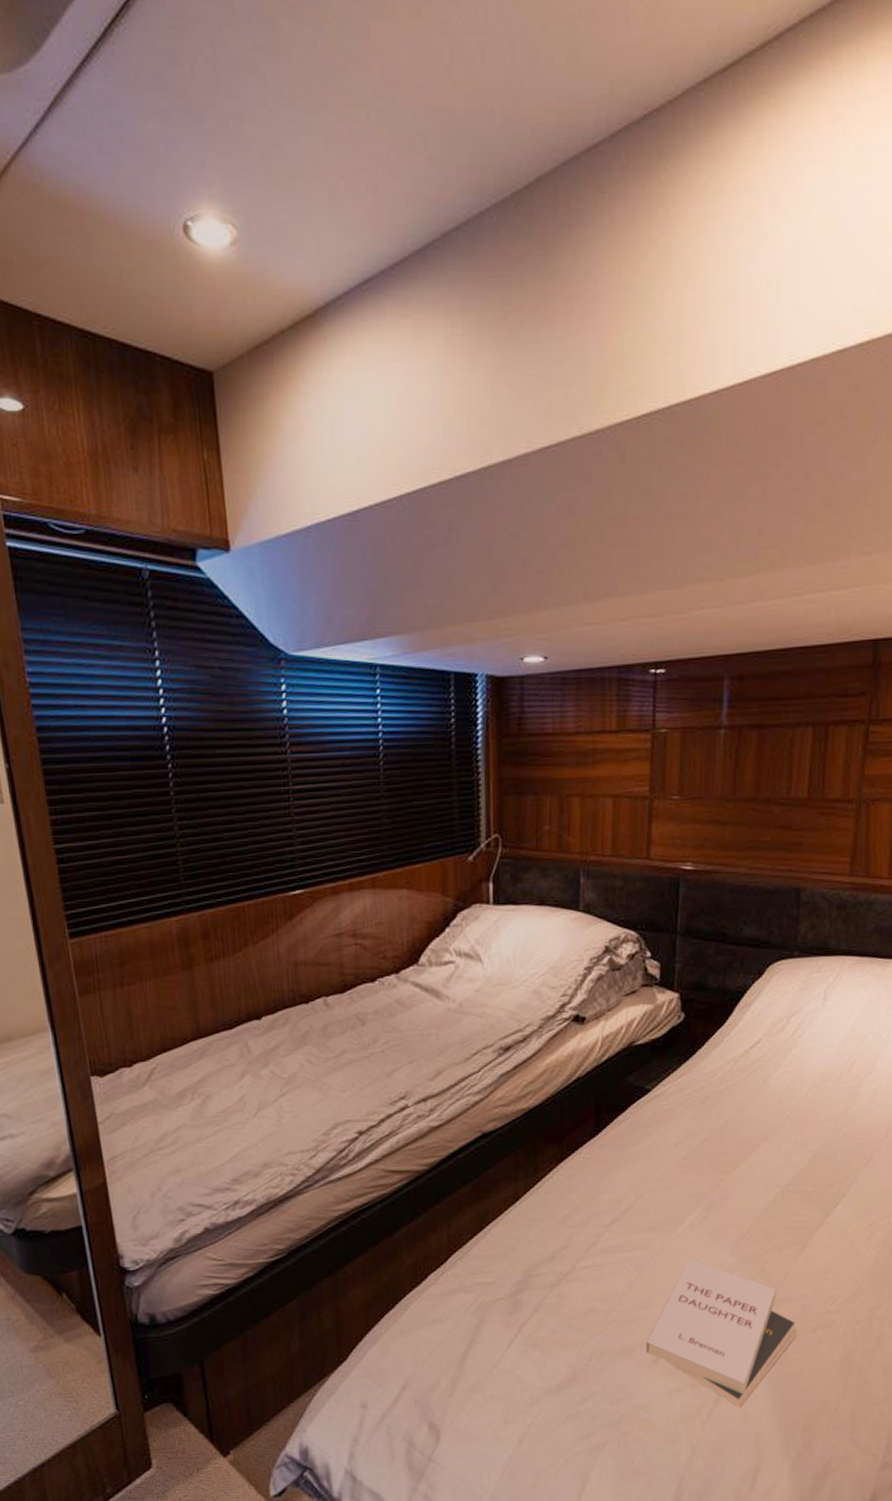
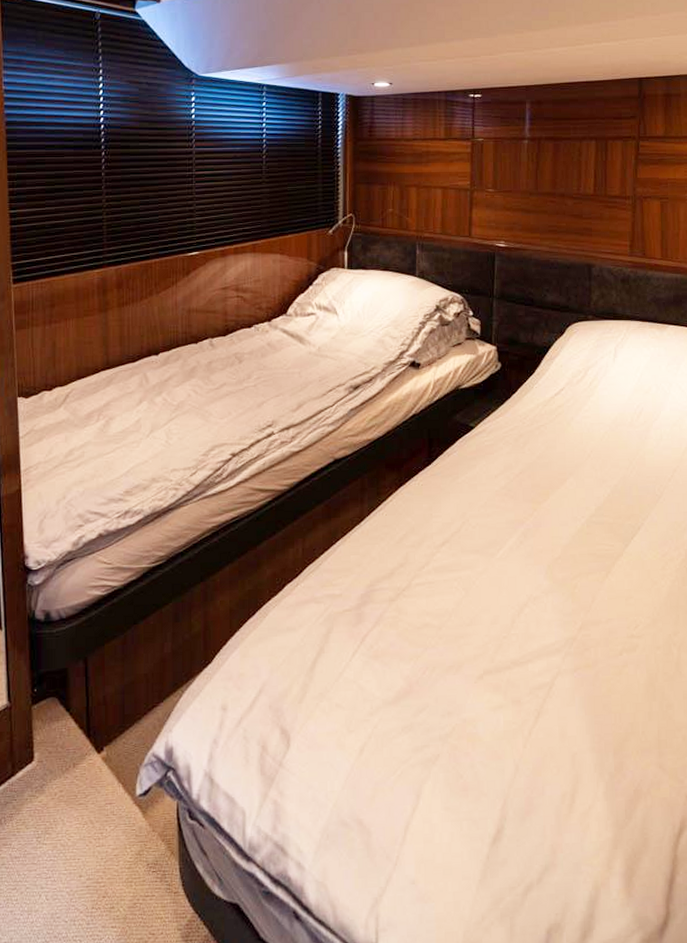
books: present [646,1258,797,1407] -> none [472,580,605,726]

